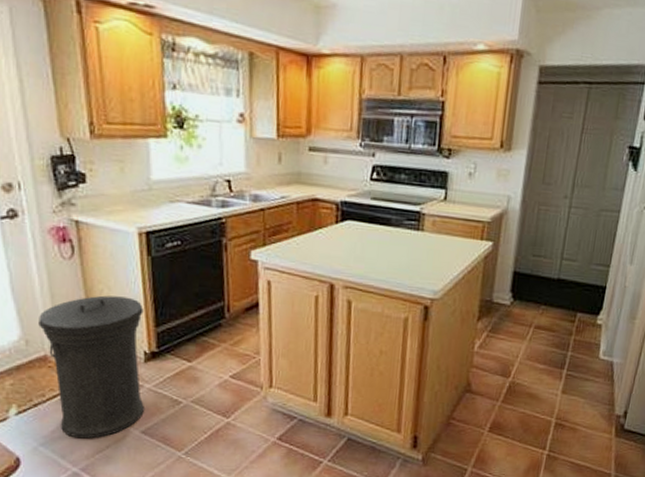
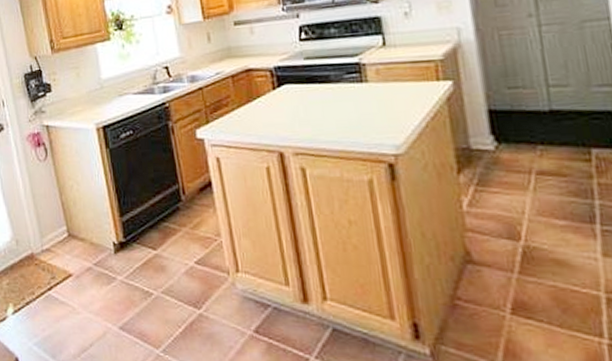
trash can: present [38,295,144,439] -> none [24,190,120,337]

